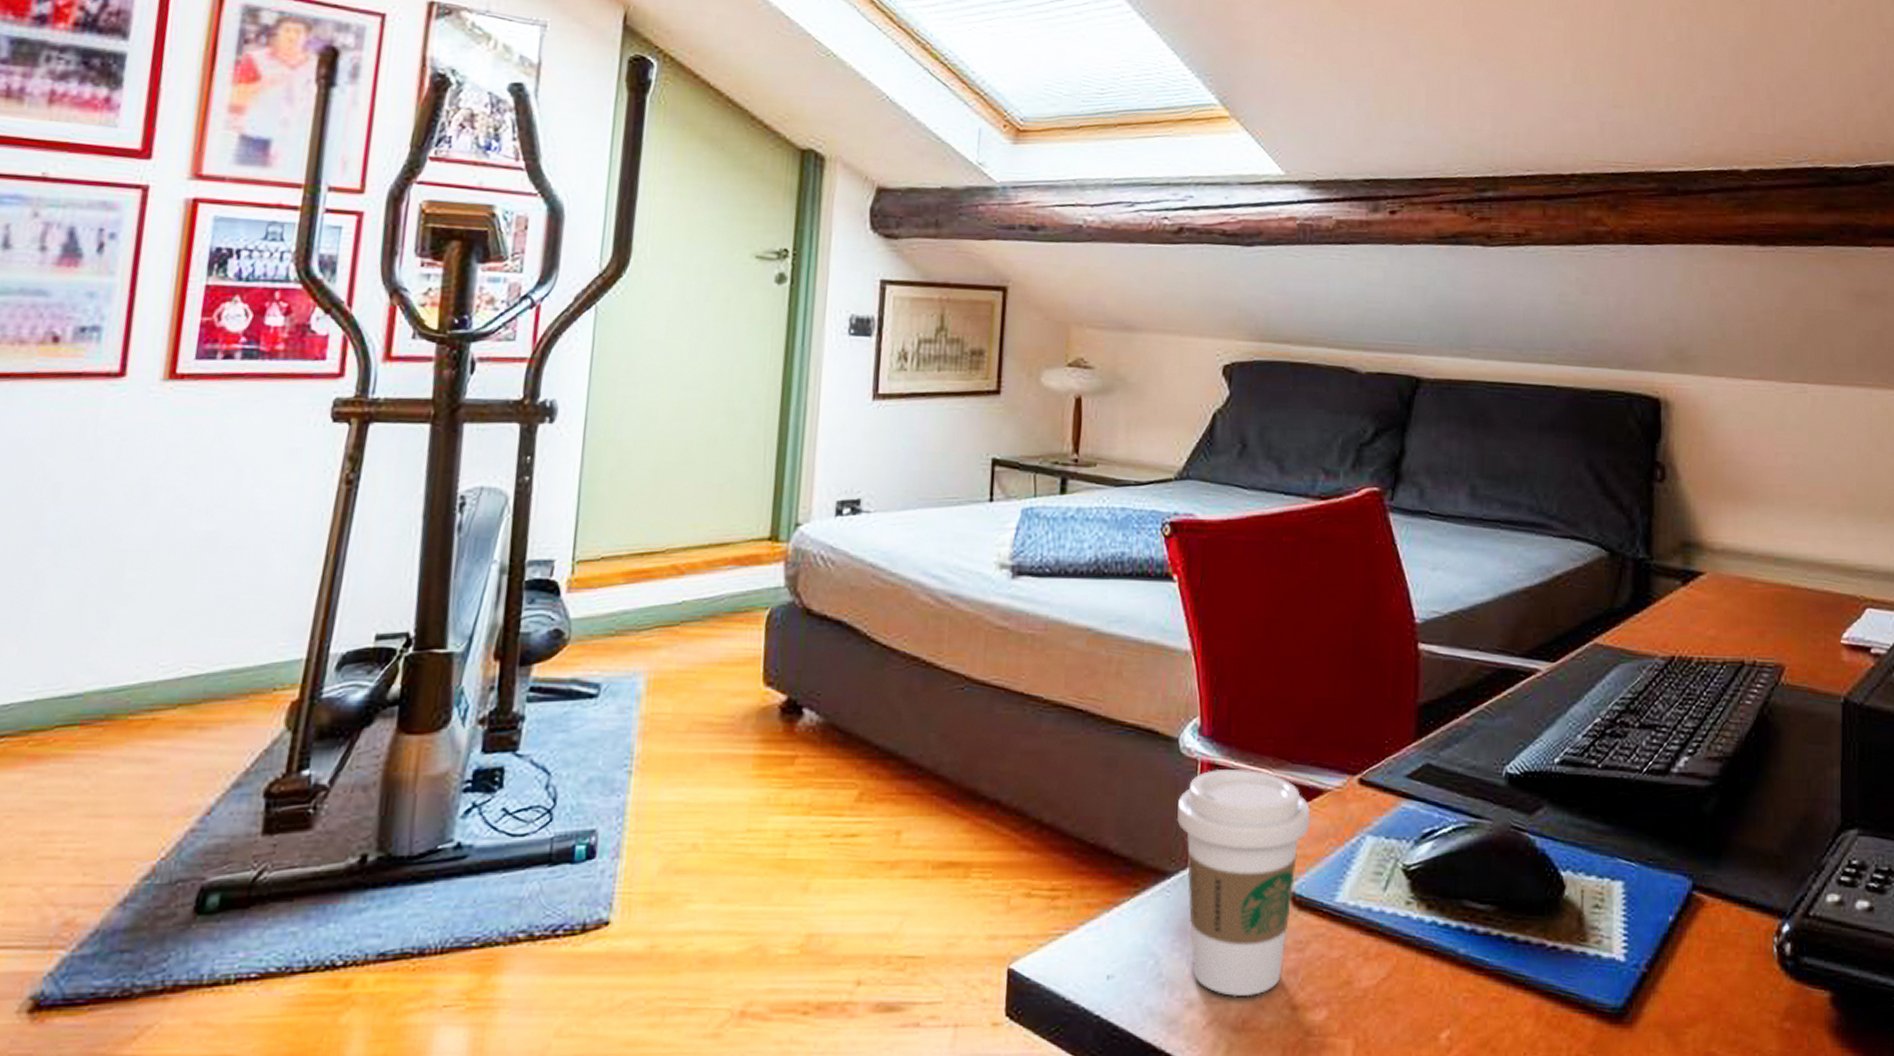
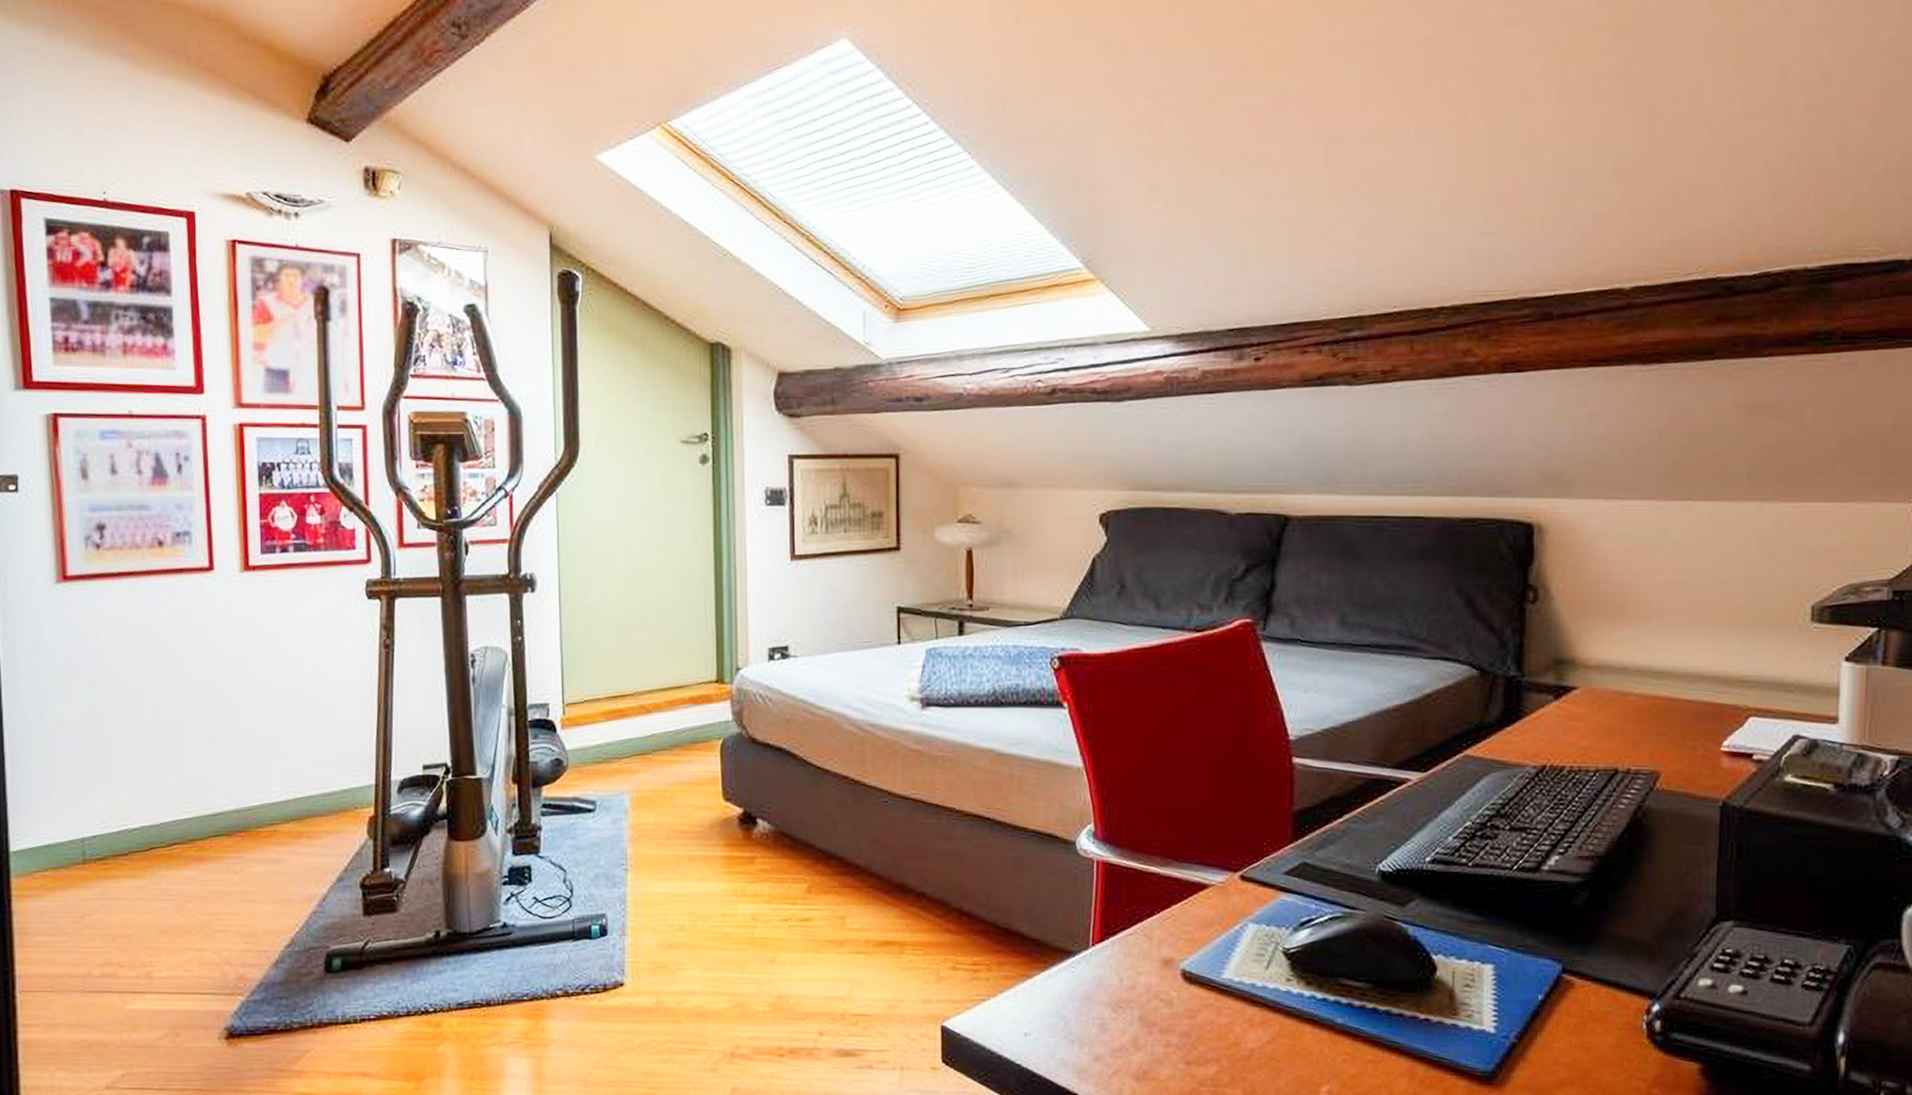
coffee cup: present [1176,768,1310,997] -> none [1077,866,1196,1053]

